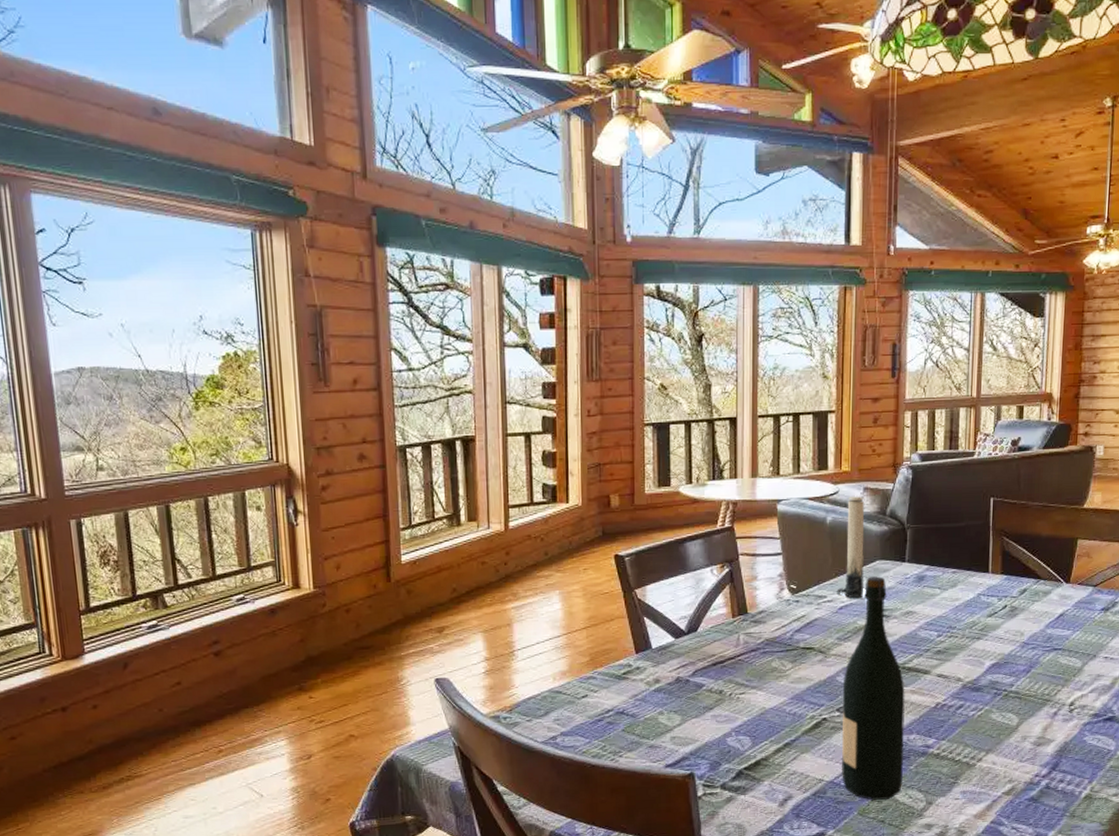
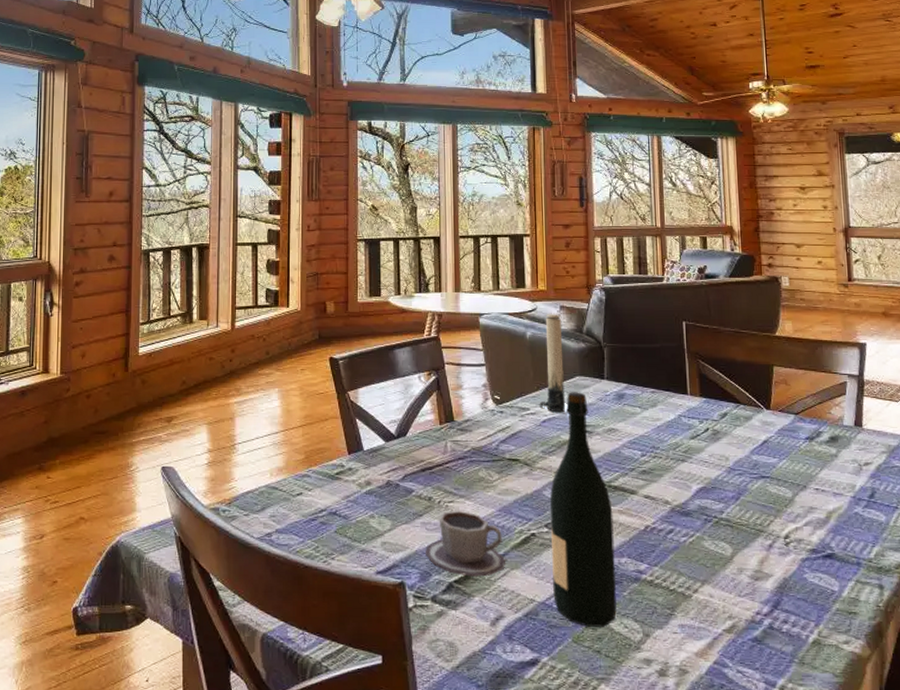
cup: none [714,702,796,763] -> present [424,511,505,577]

